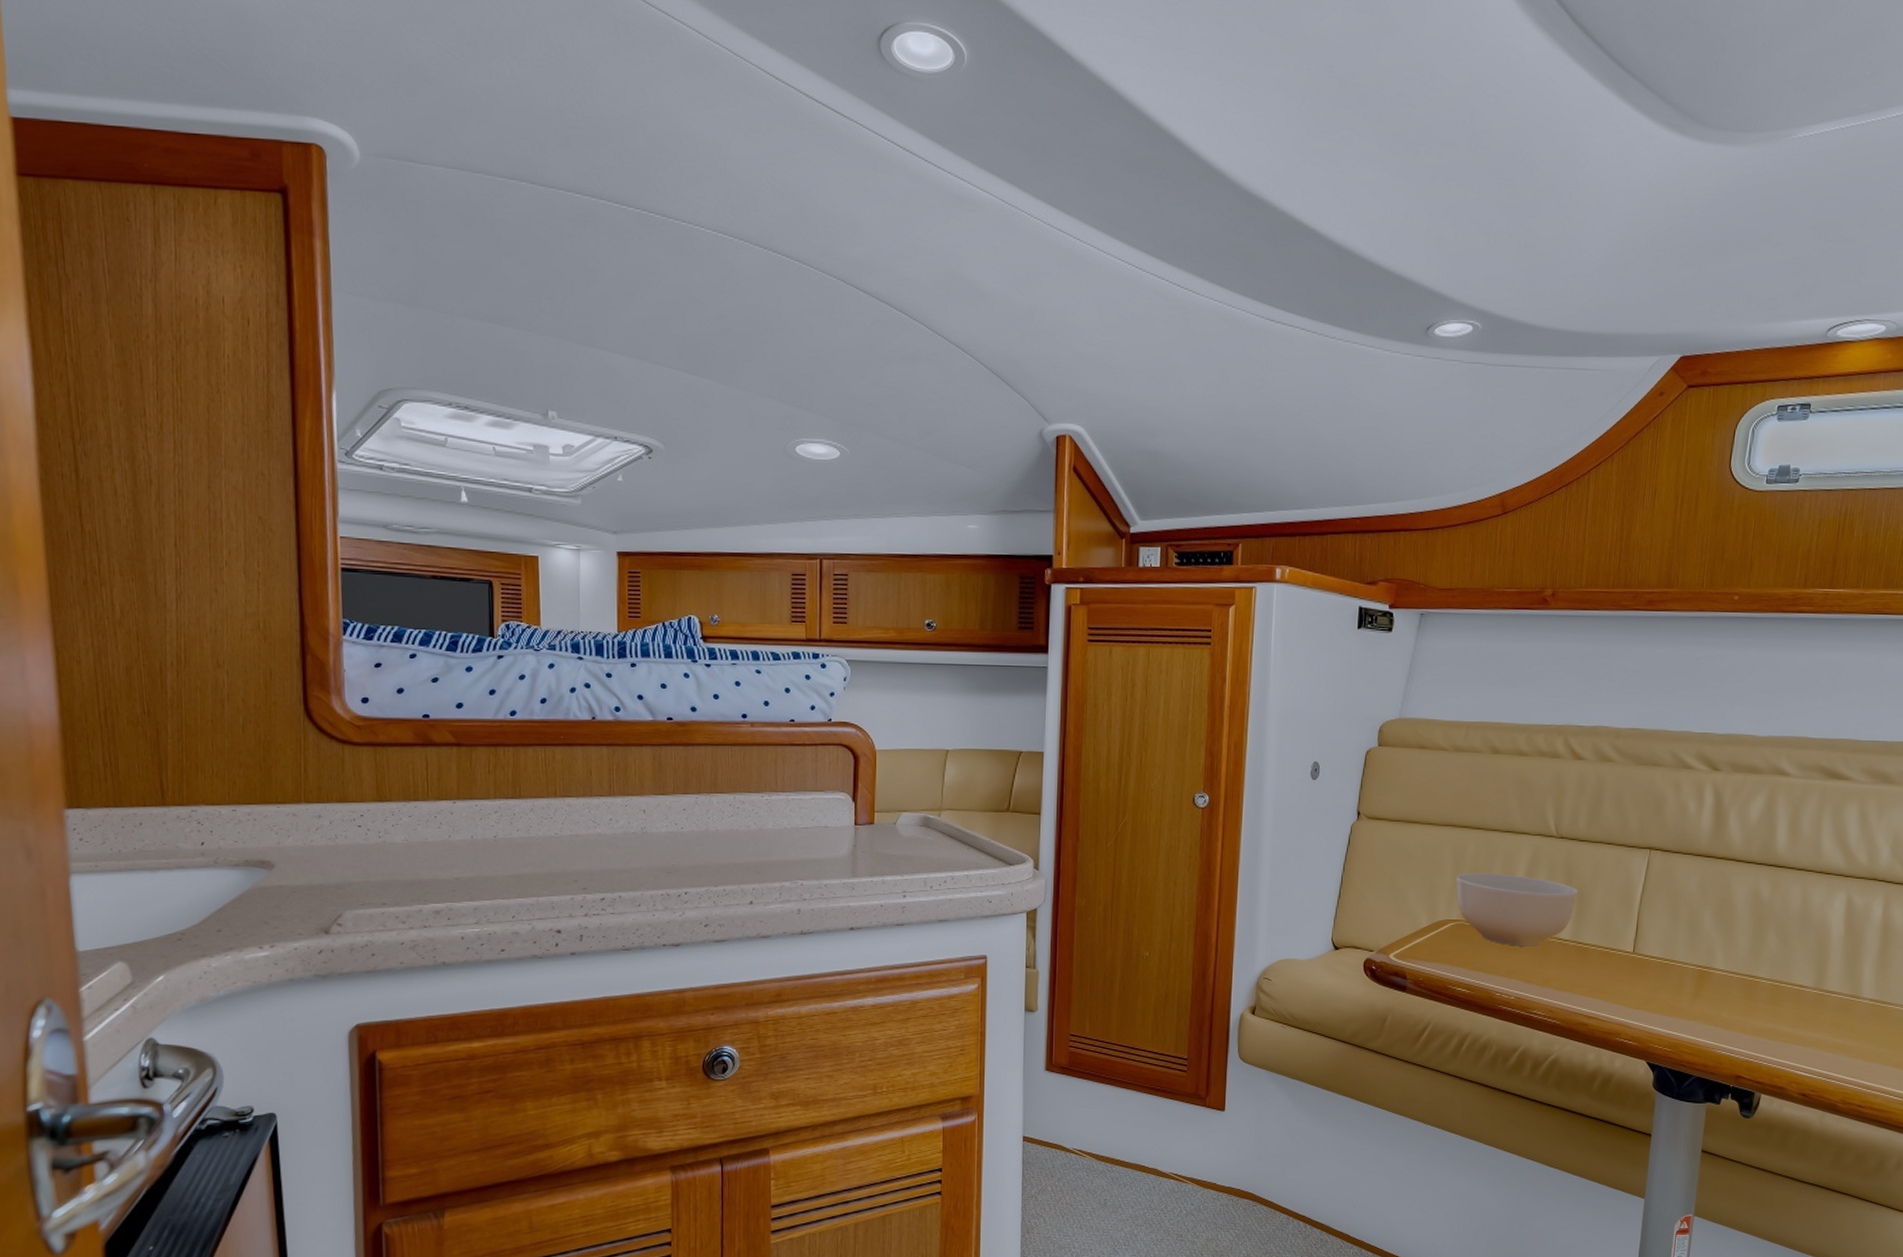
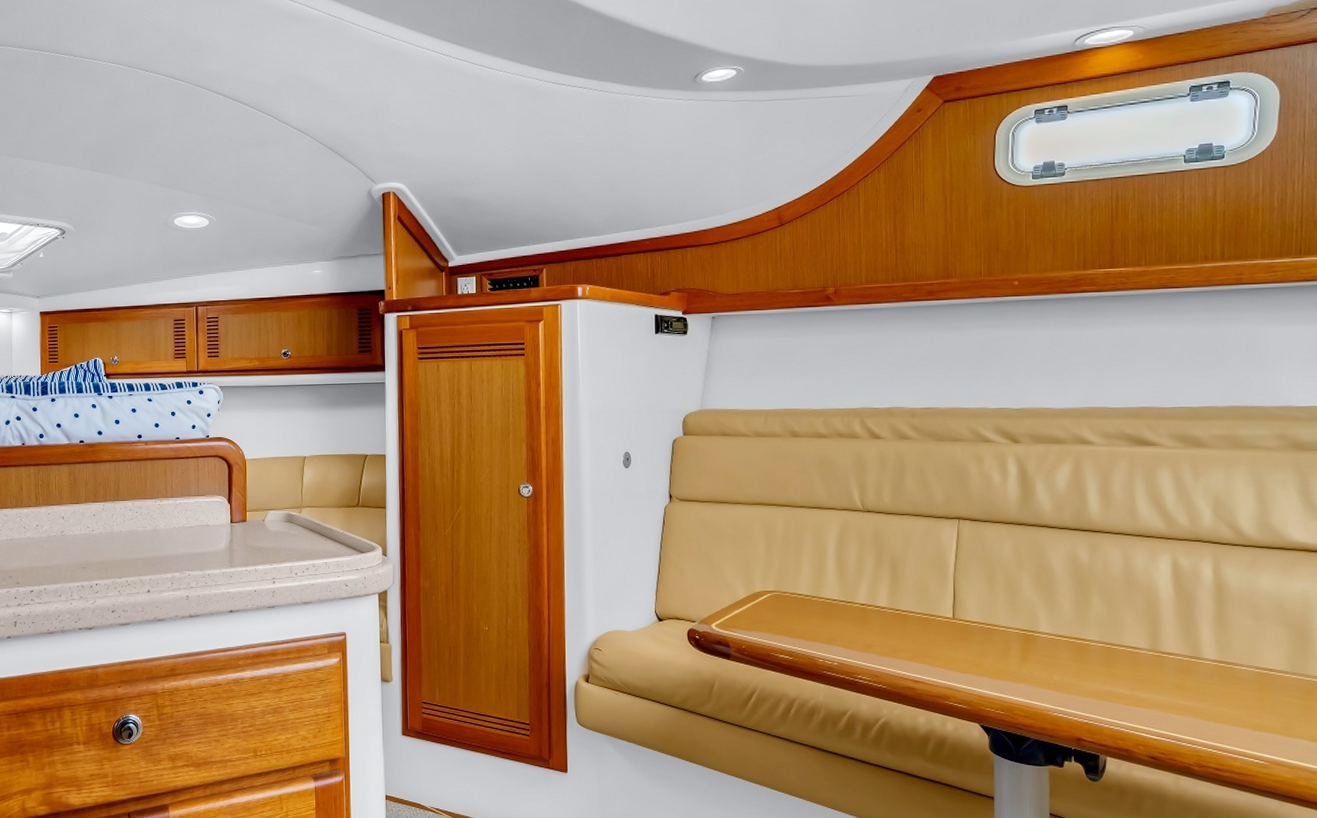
bowl: present [1455,872,1579,946] -> none [768,546,891,614]

